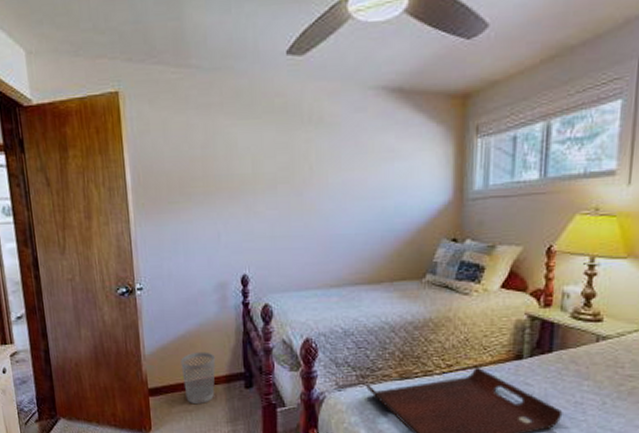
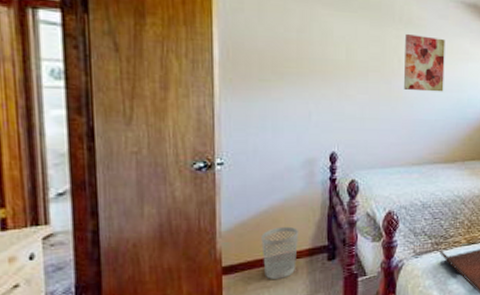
wall art: none [316,135,364,202] -> present [404,33,445,92]

